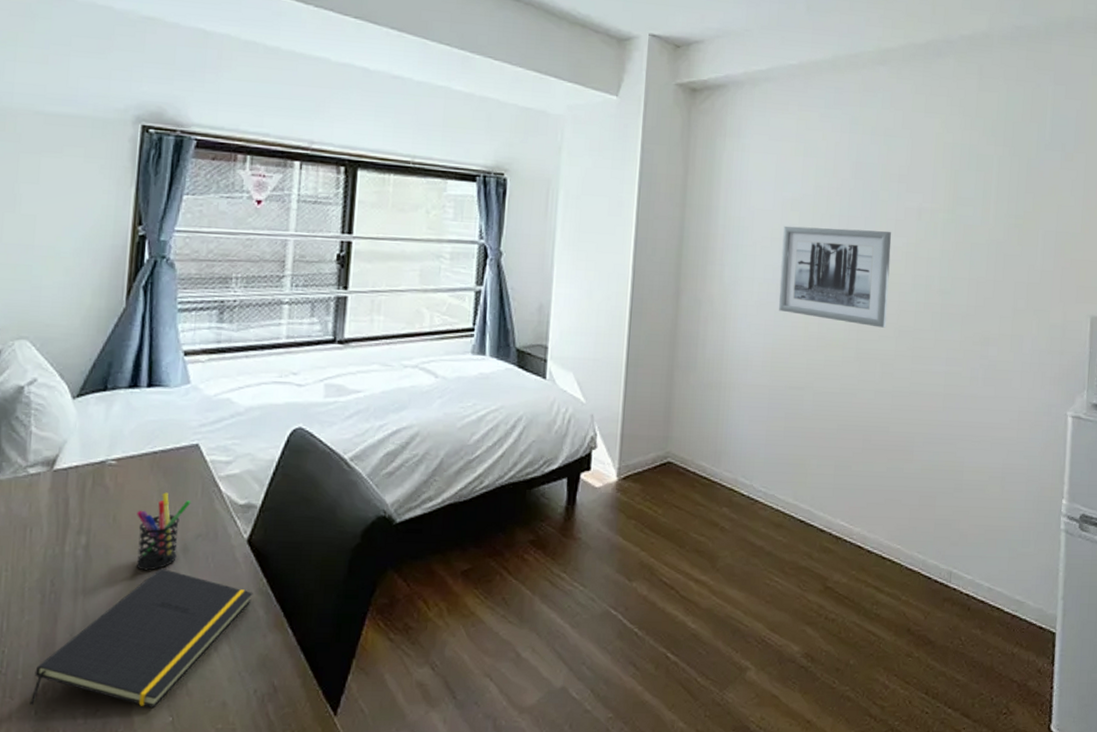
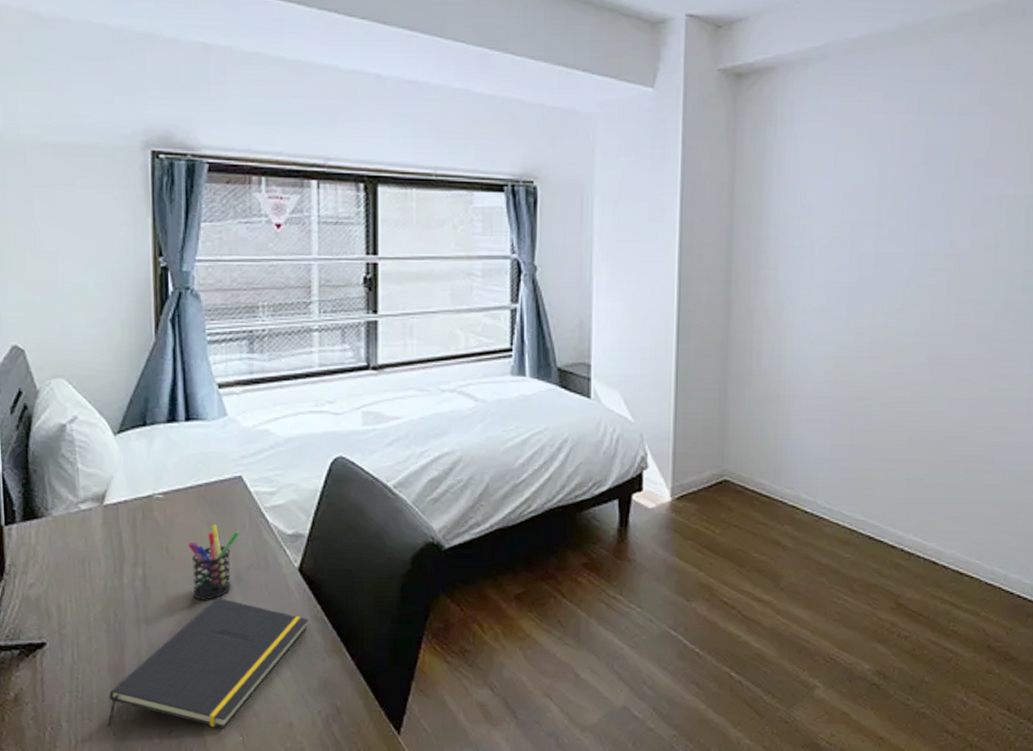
wall art: present [778,226,891,328] -> none [840,222,968,330]

